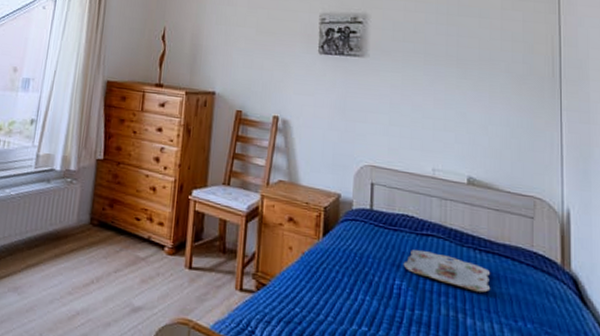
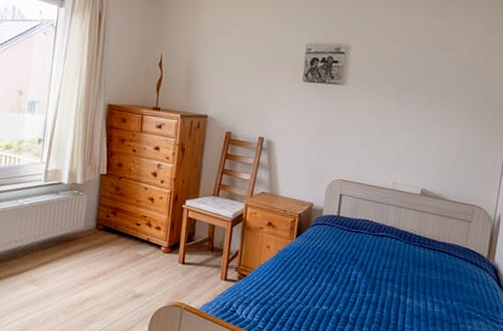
serving tray: present [403,250,491,293] -> none [360,247,430,280]

